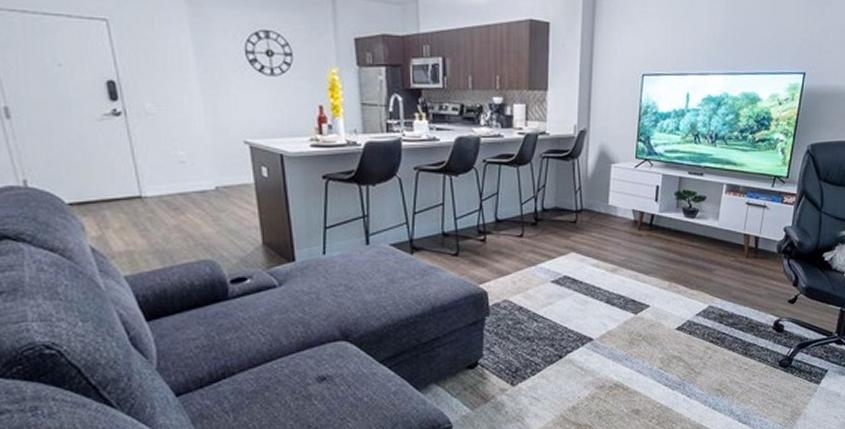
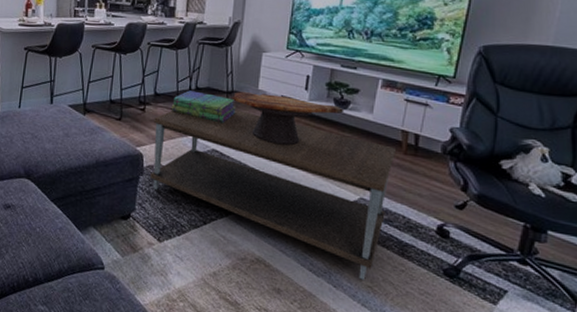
coffee table: none [497,230,740,385] -> present [150,110,397,280]
stack of books: none [515,213,587,246] -> present [171,90,237,123]
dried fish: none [581,209,693,263] -> present [232,91,344,146]

